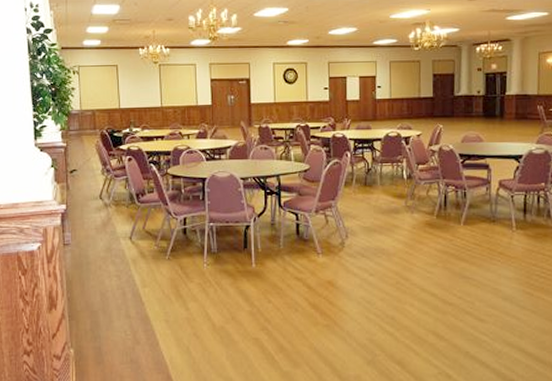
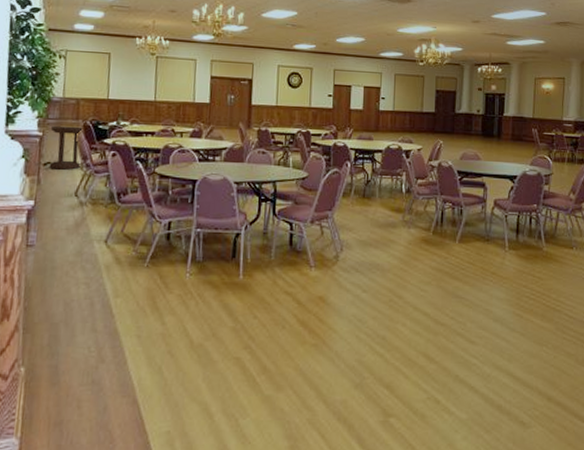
side table: none [74,136,102,176] -> present [49,125,83,170]

